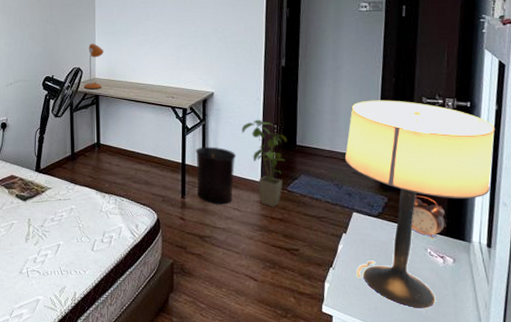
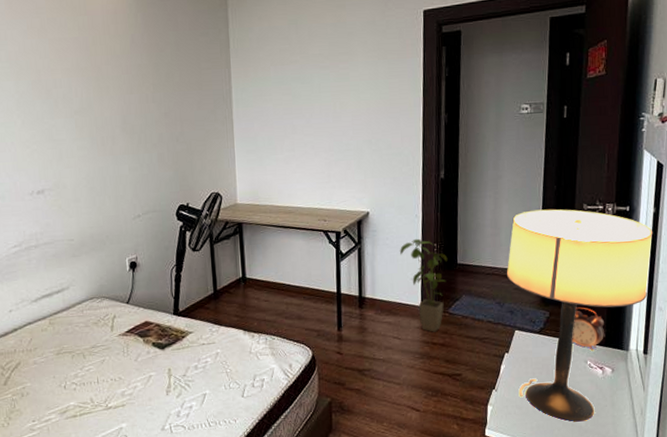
desk lamp: present [84,43,104,90] -> none [224,163,246,217]
waste bin: present [195,146,236,204] -> none [351,271,394,334]

